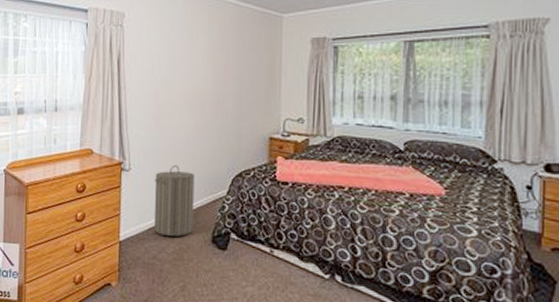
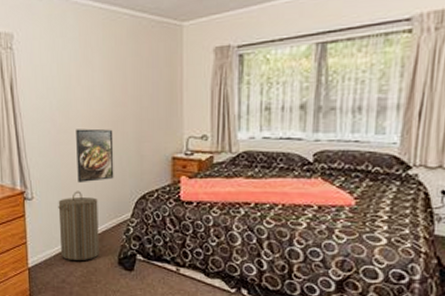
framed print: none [176,105,214,158] -> present [76,128,114,184]

